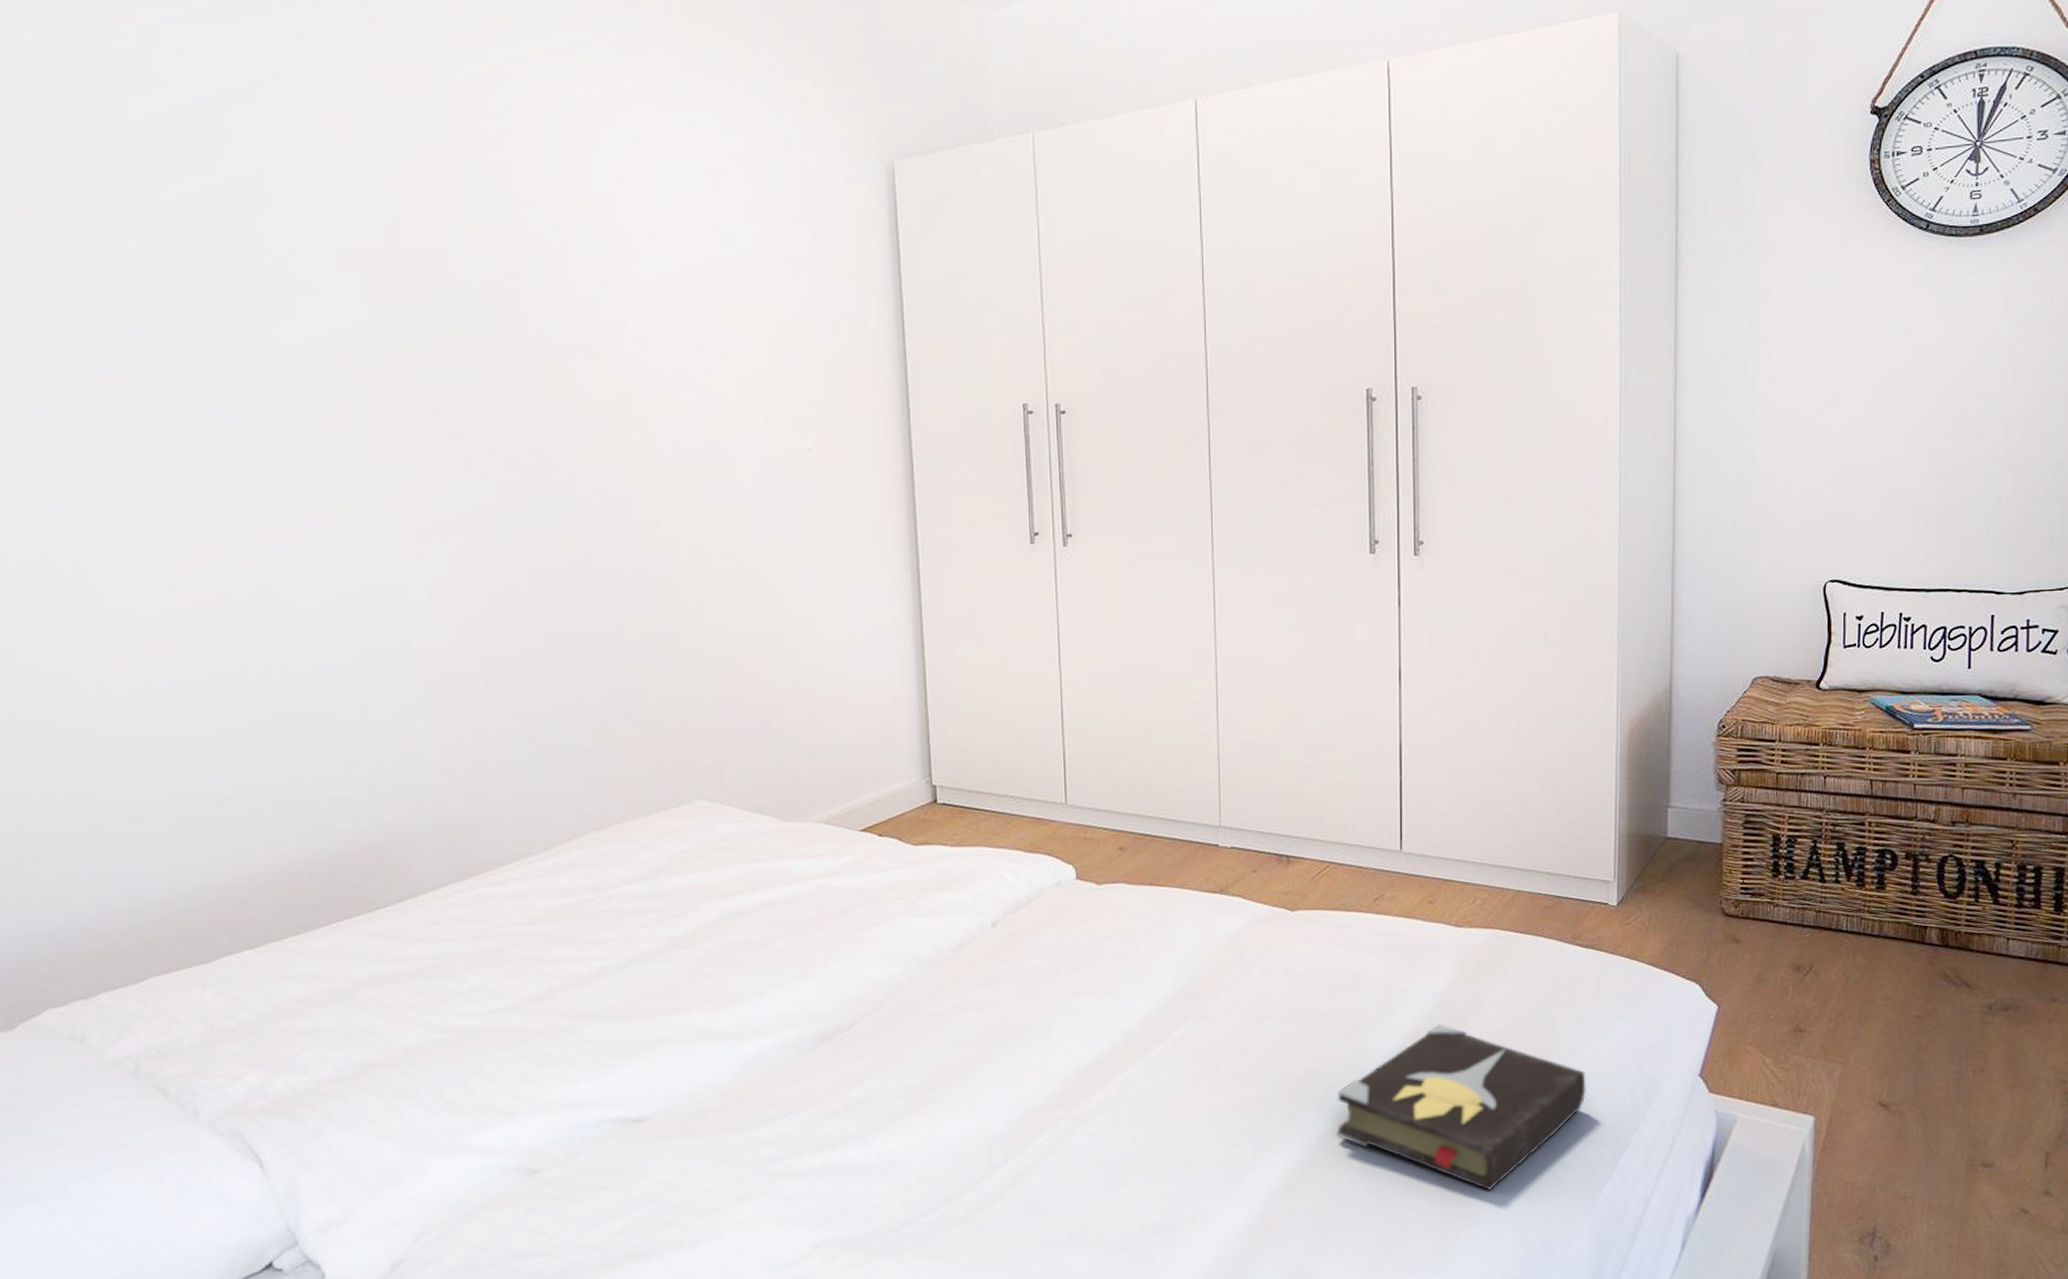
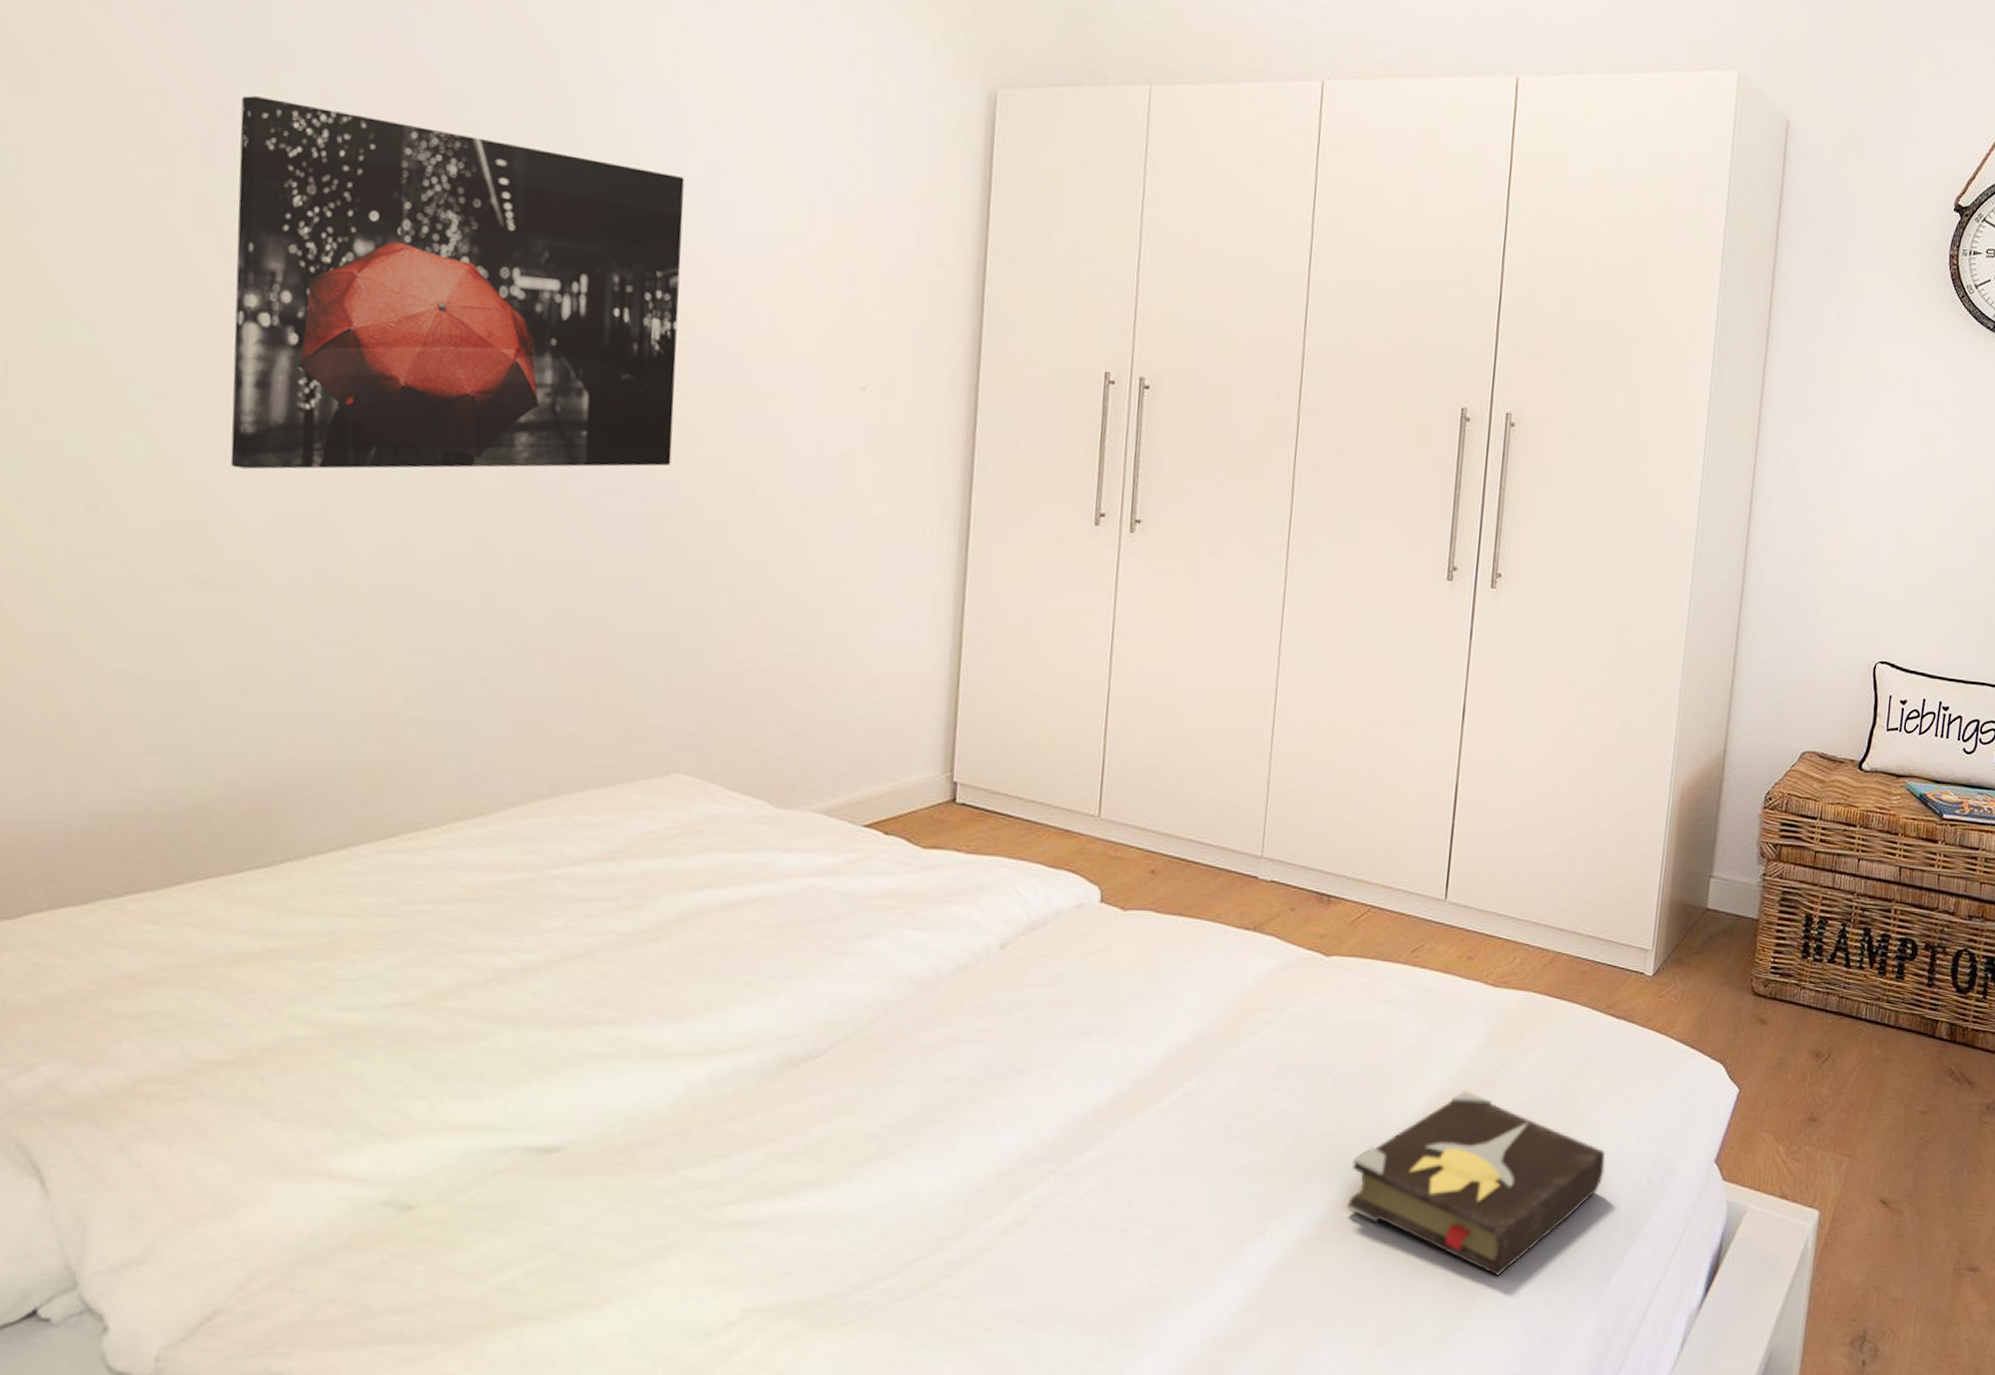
wall art: none [277,276,657,586] -> present [230,95,685,470]

